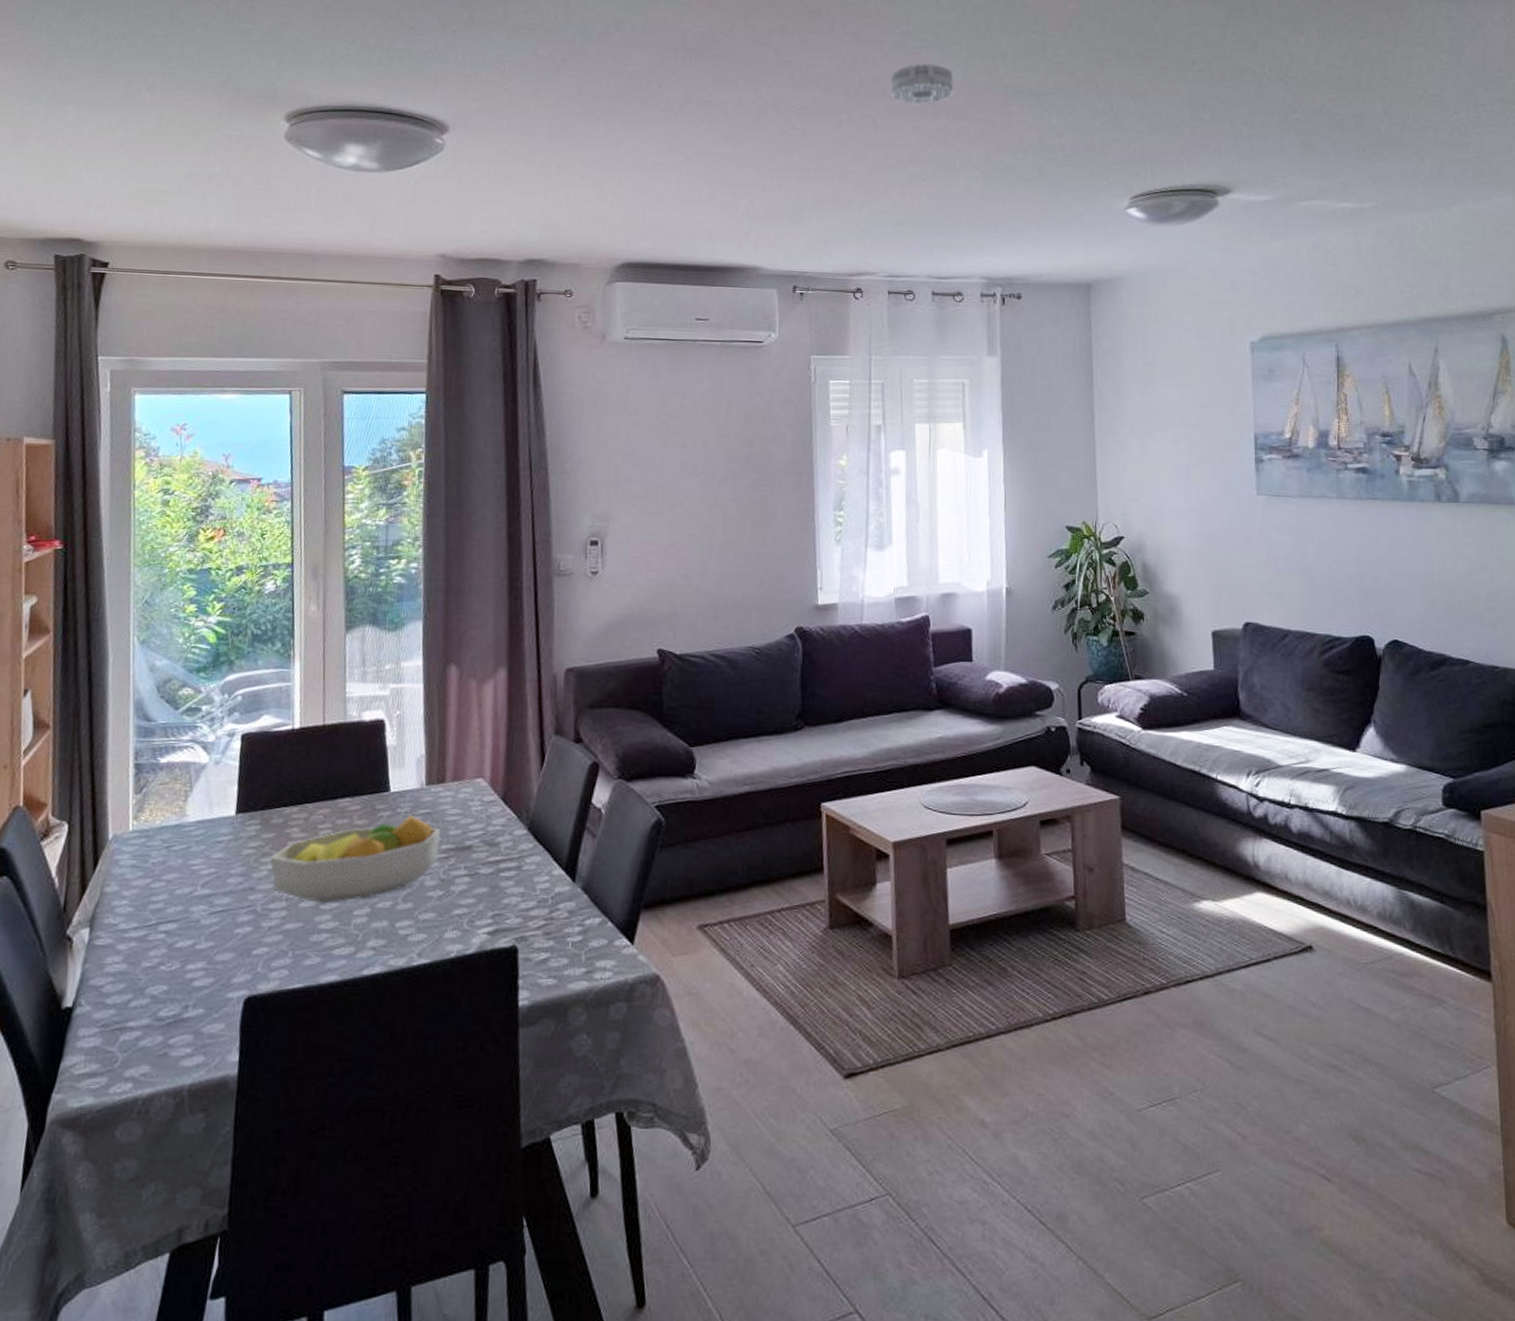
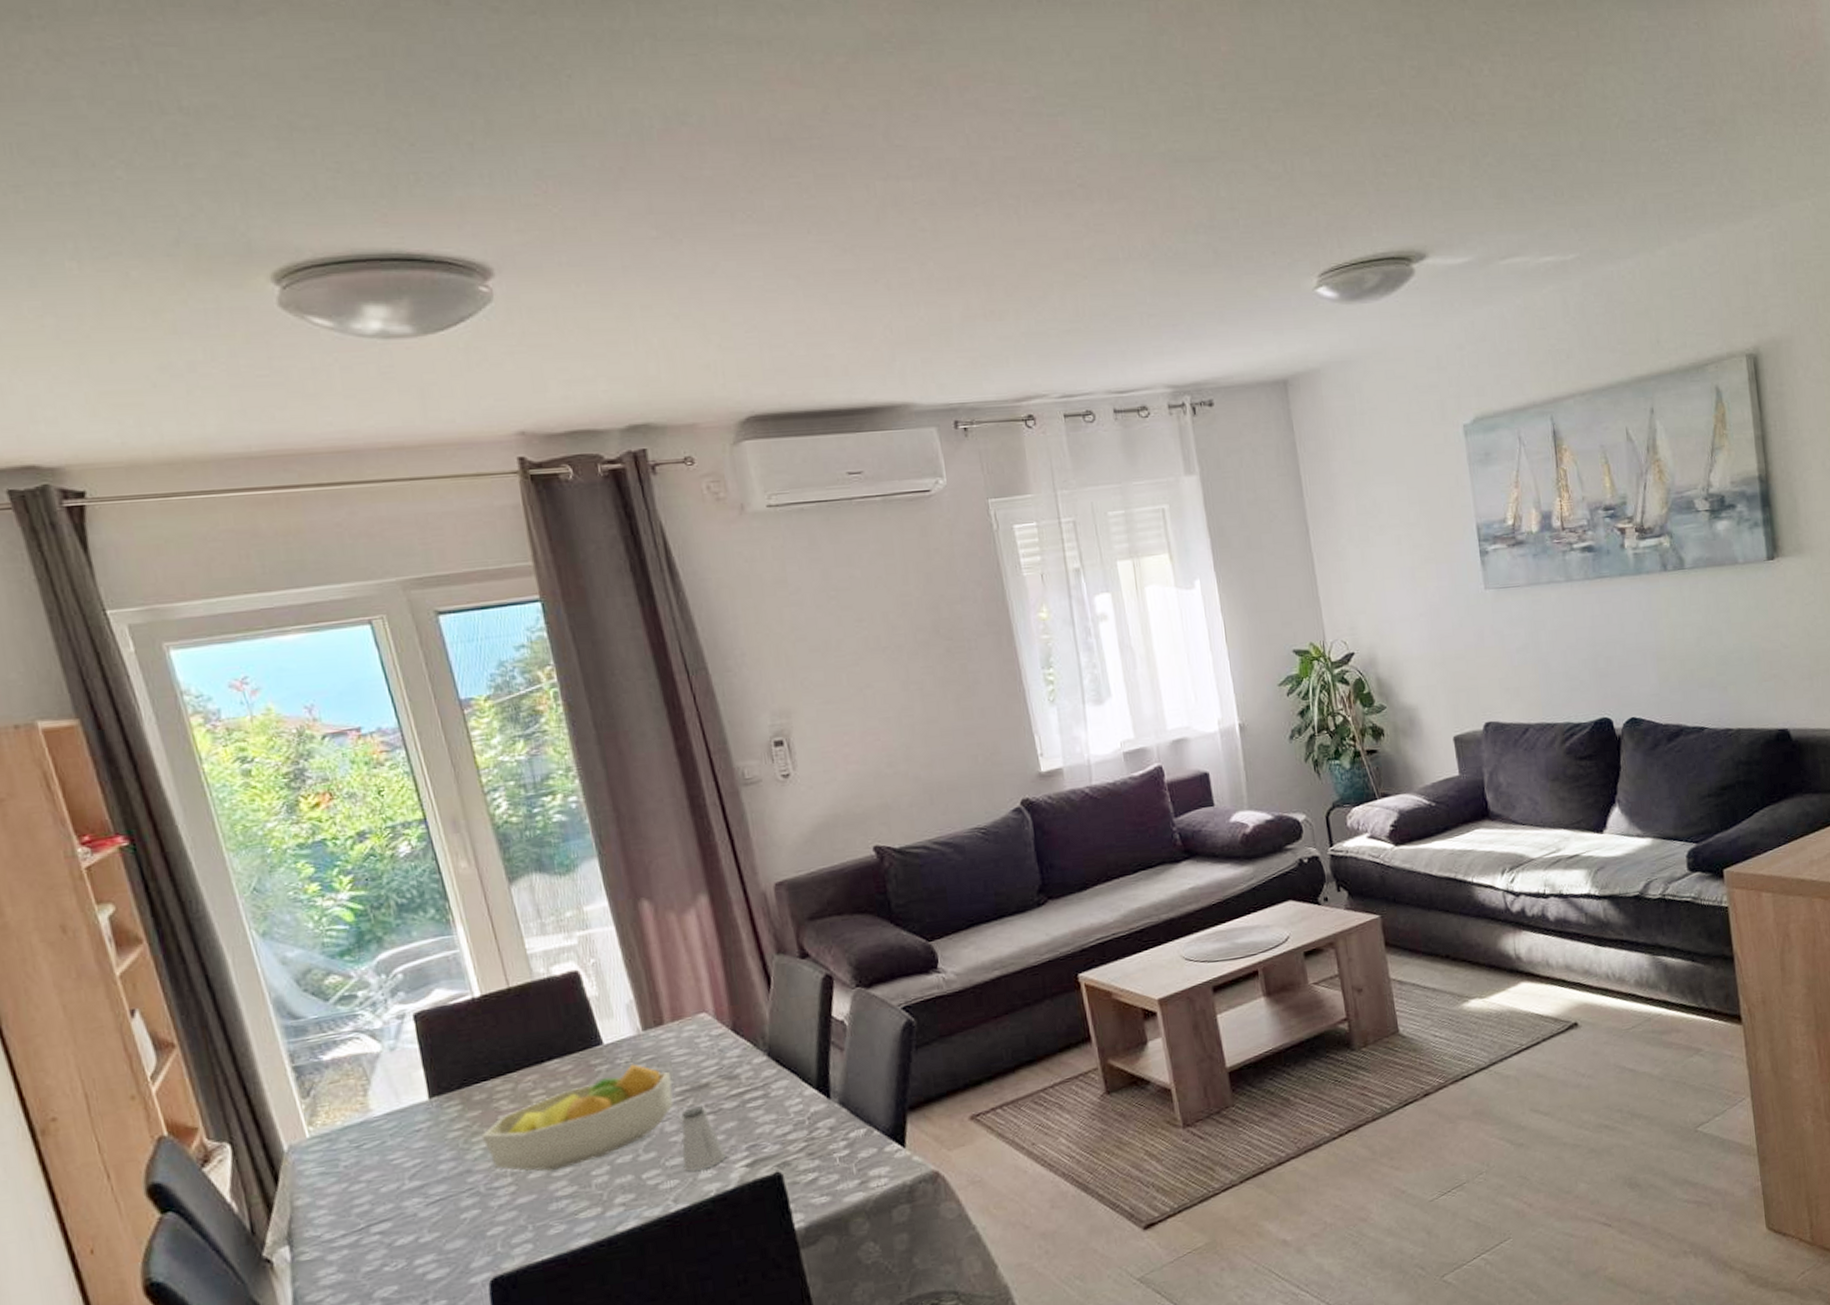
saltshaker: none [433,867,473,929] -> present [680,1106,726,1172]
smoke detector: present [891,63,953,105] -> none [1027,134,1103,187]

